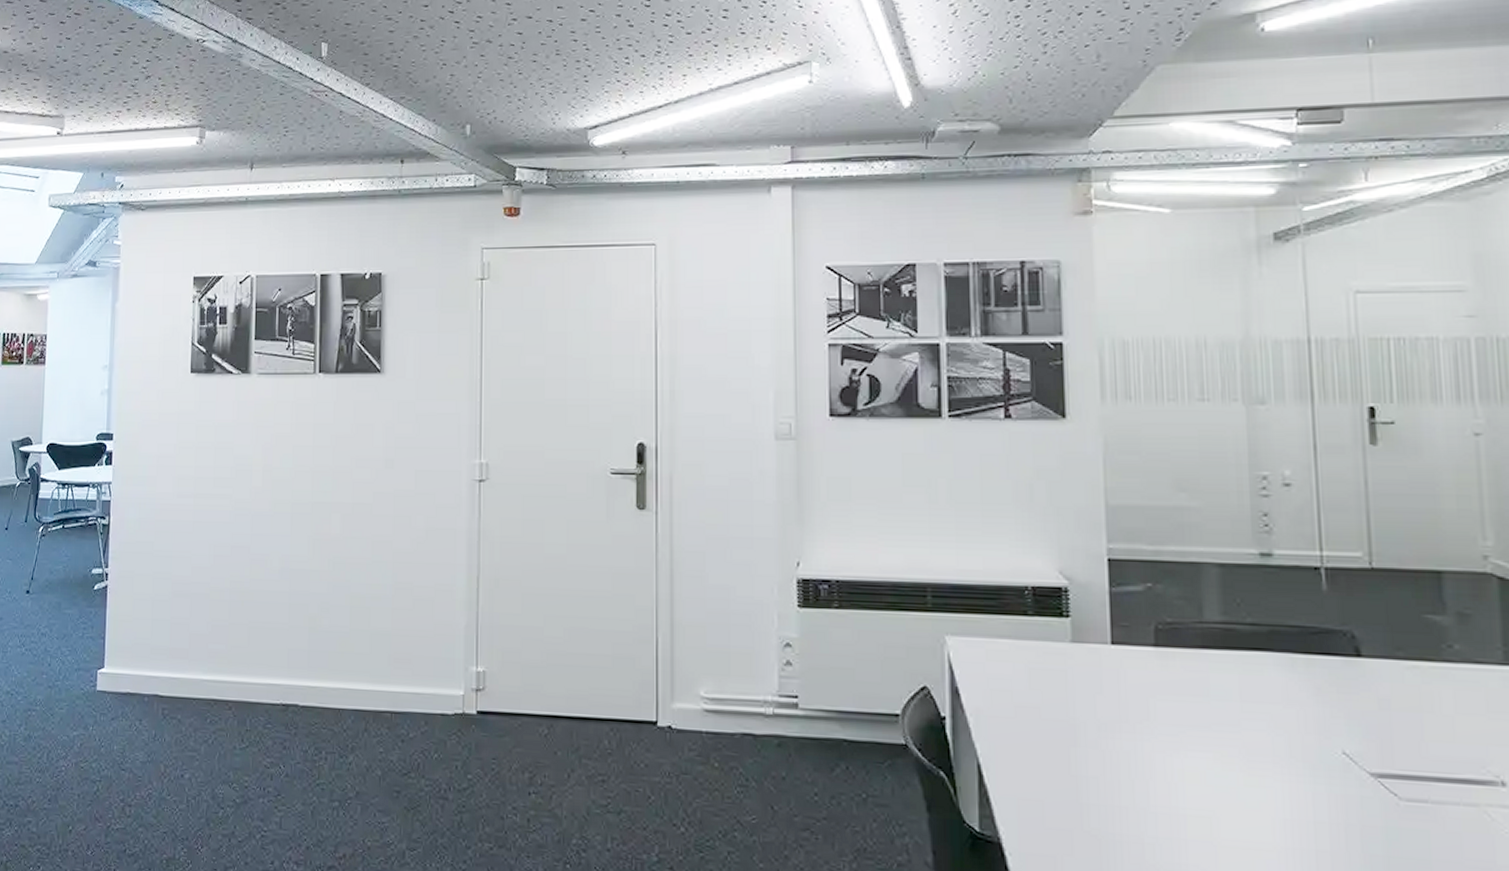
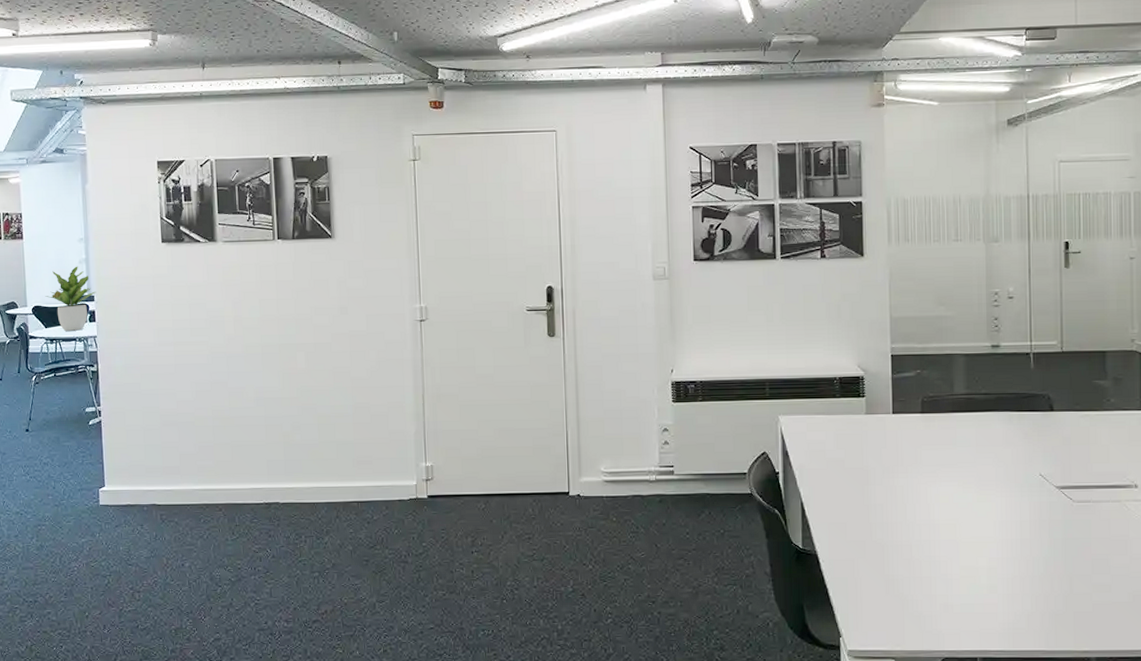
potted plant: none [62,398,116,475] -> present [45,266,97,331]

